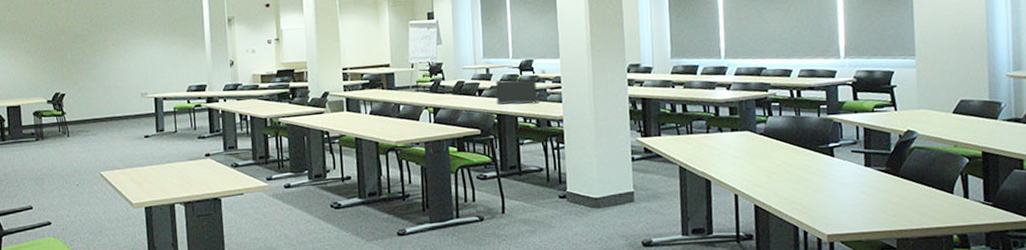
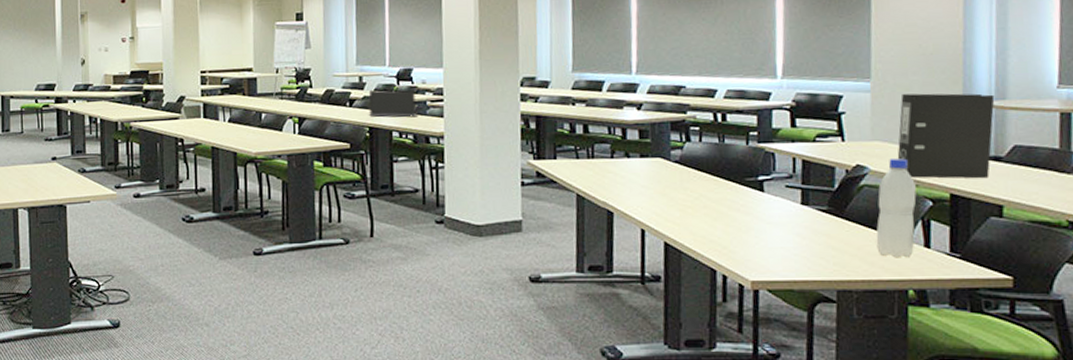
water bottle: none [925,123,957,209] -> present [876,158,917,258]
binder: none [939,66,1013,139] -> present [897,93,995,179]

